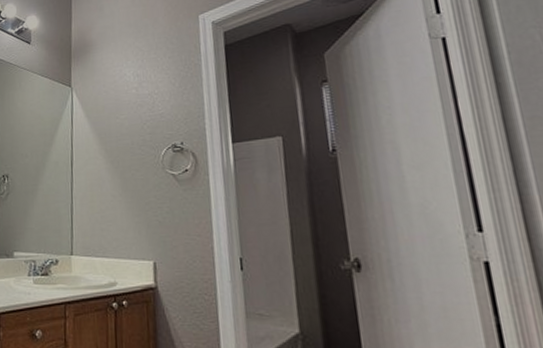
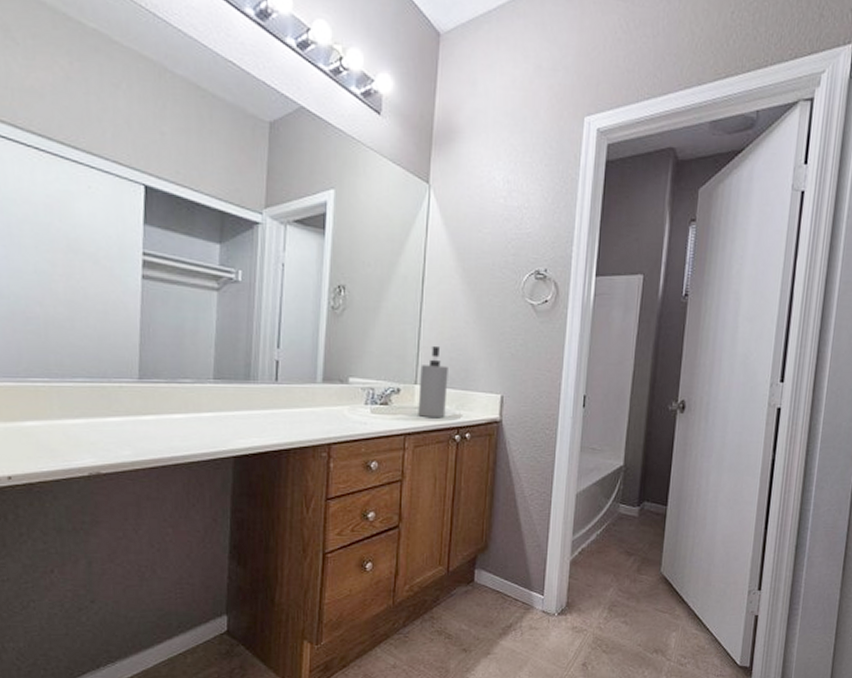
soap dispenser: none [71,218,102,287] -> present [418,345,448,419]

